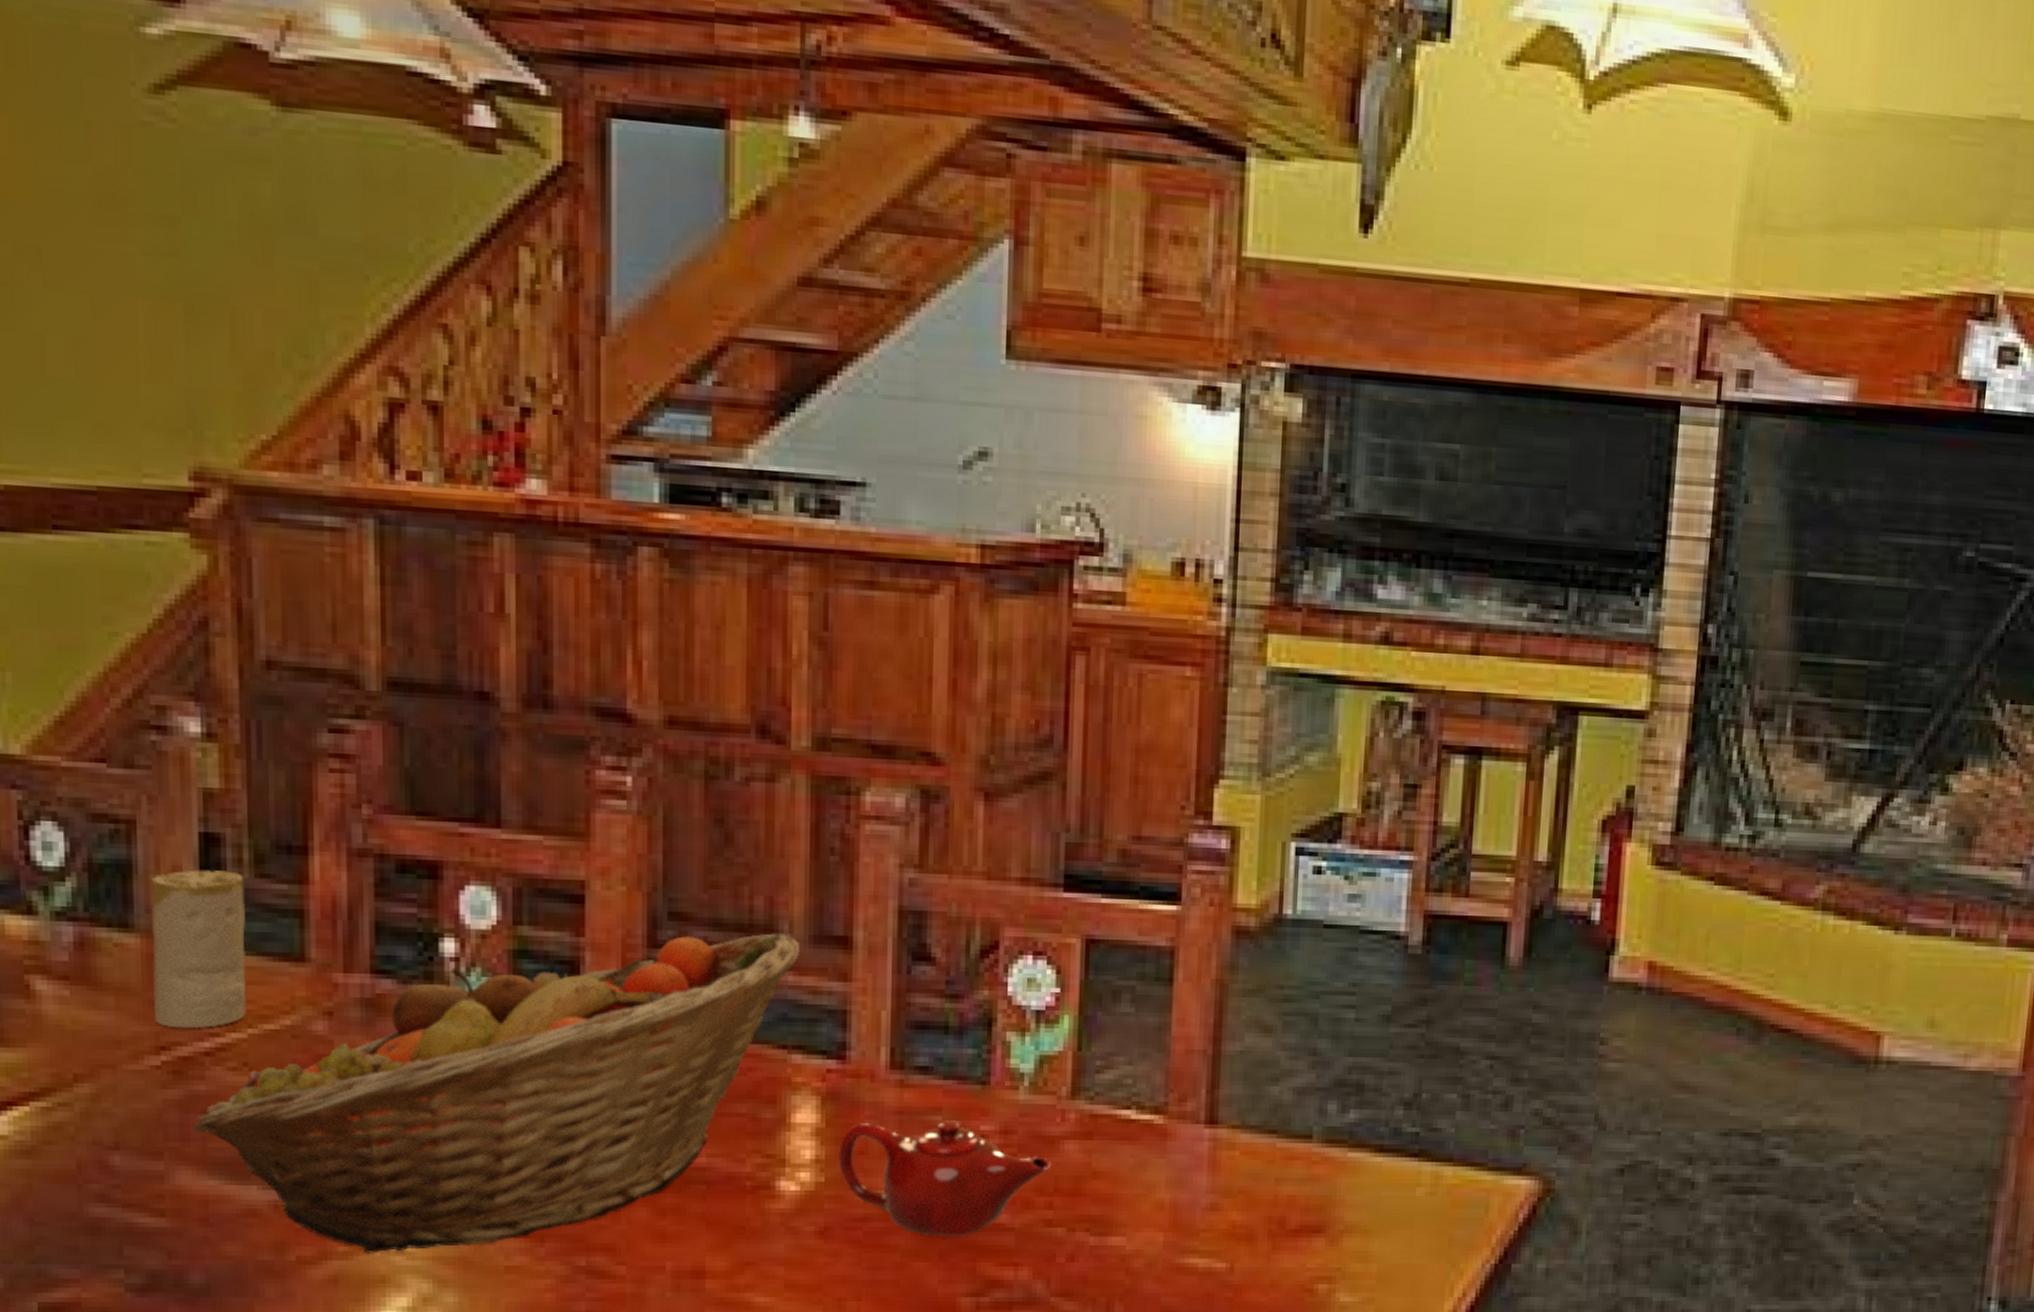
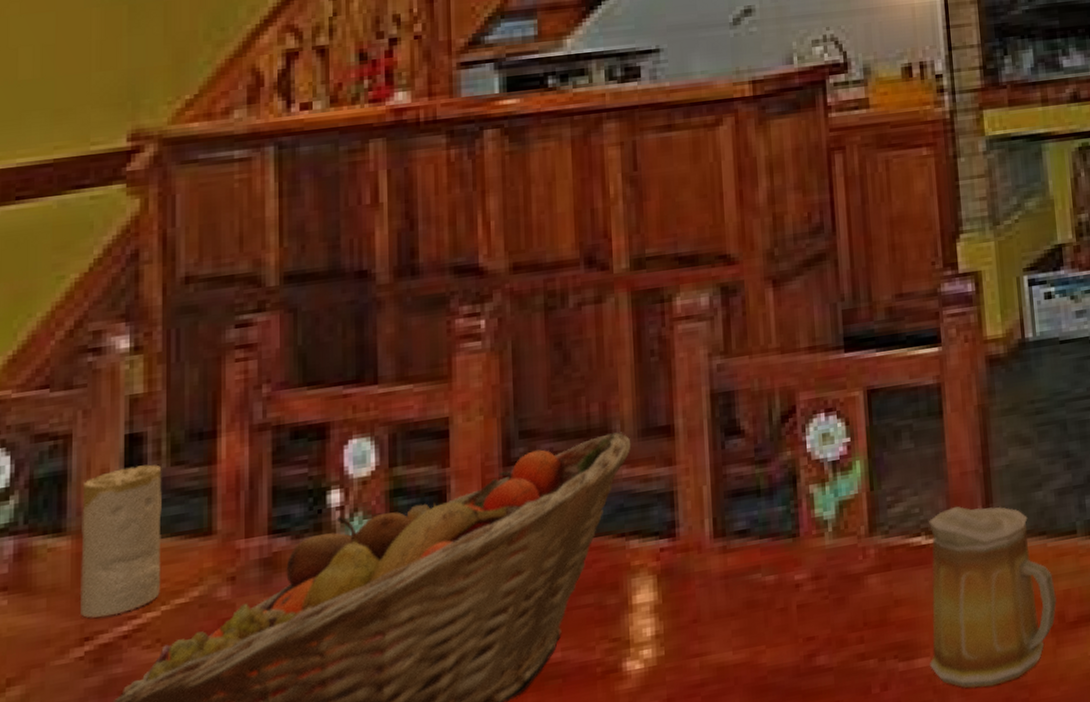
teapot: present [838,1120,1052,1237] -> none [675,576,859,691]
mug: none [1125,1085,1279,1279] -> present [929,506,1057,688]

